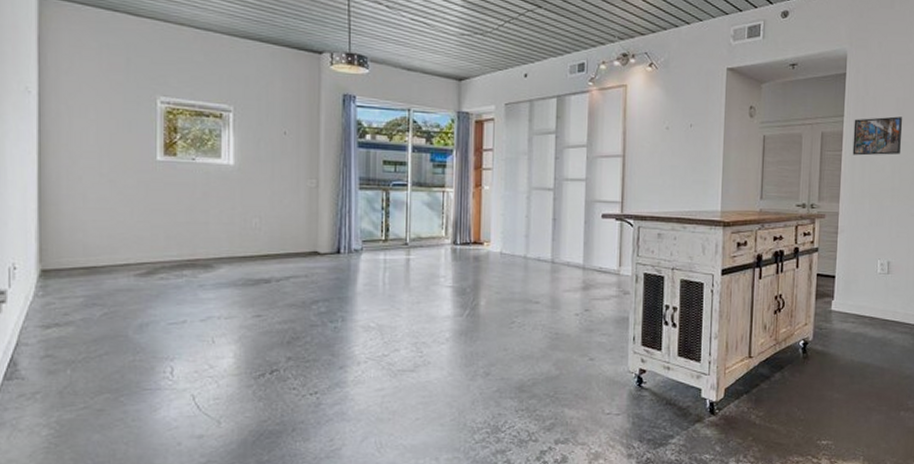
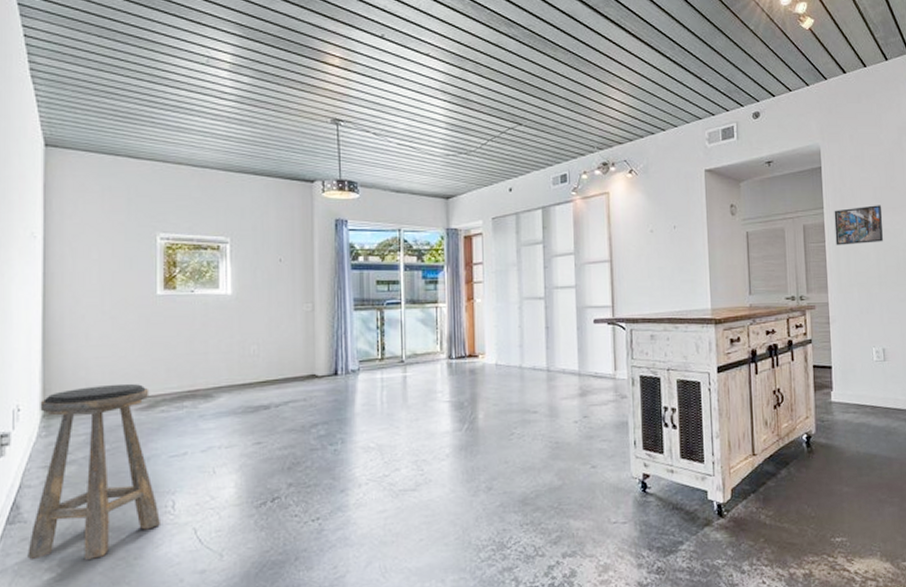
stool: none [25,248,158,420] -> present [28,383,160,561]

